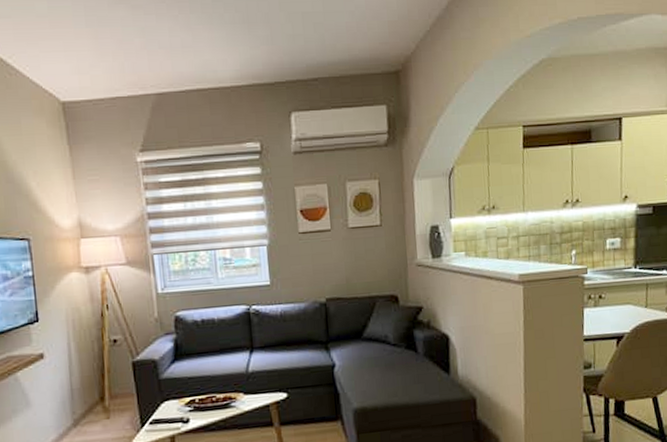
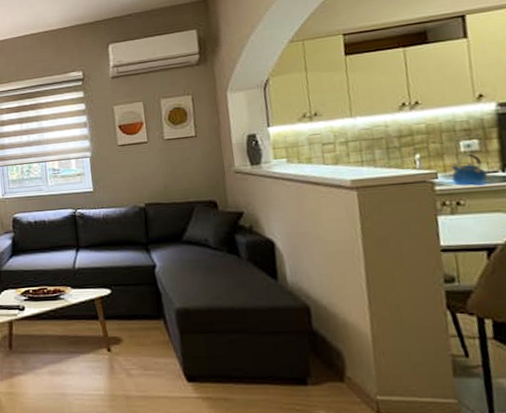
kettle: none [598,251,624,281] -> present [452,154,489,186]

